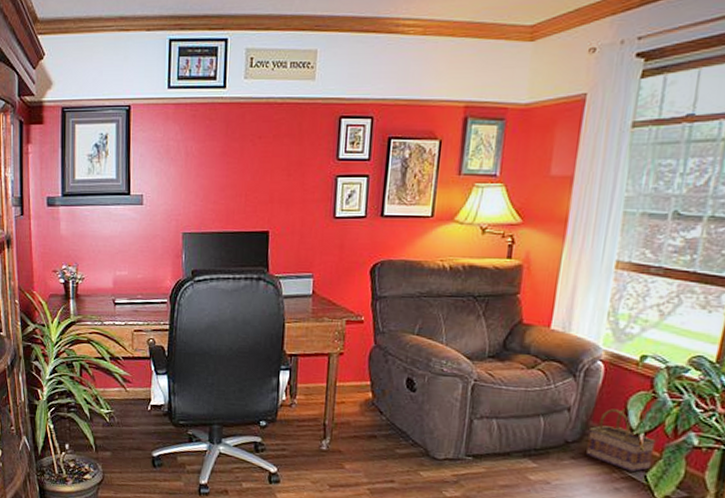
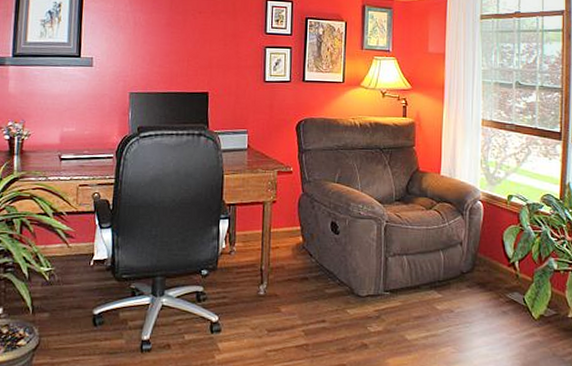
basket: present [586,407,656,472] -> none [478,239,527,295]

